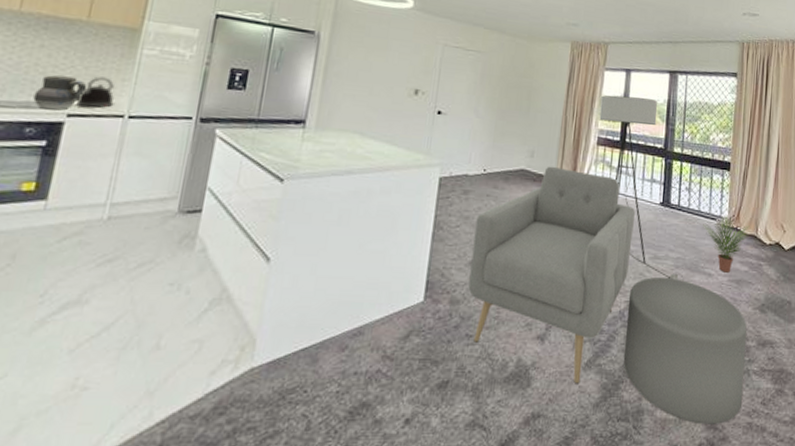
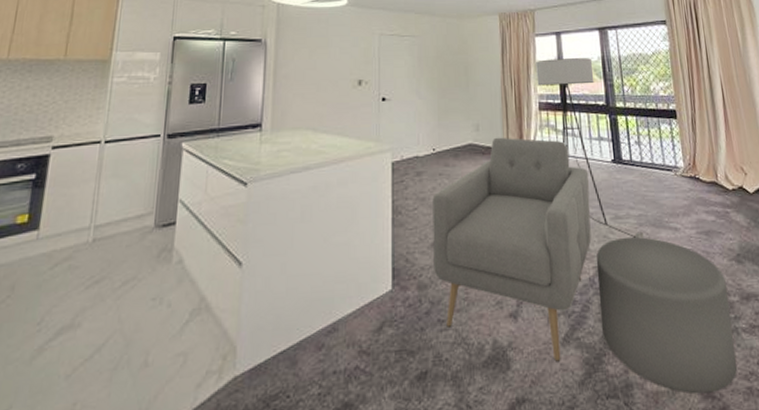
ceramic jug: present [33,75,87,111] -> none [23,112,68,145]
kettle: present [76,77,114,109] -> none [59,108,92,139]
potted plant: present [703,215,750,273] -> none [659,164,709,225]

